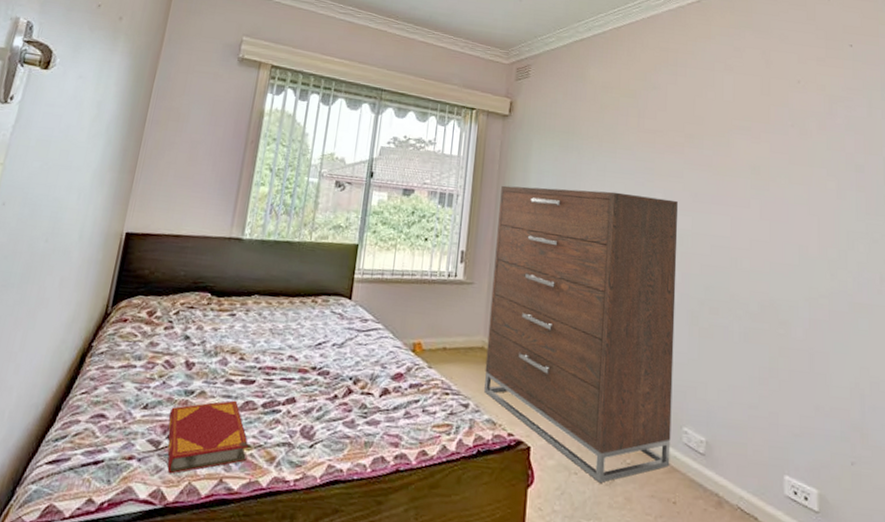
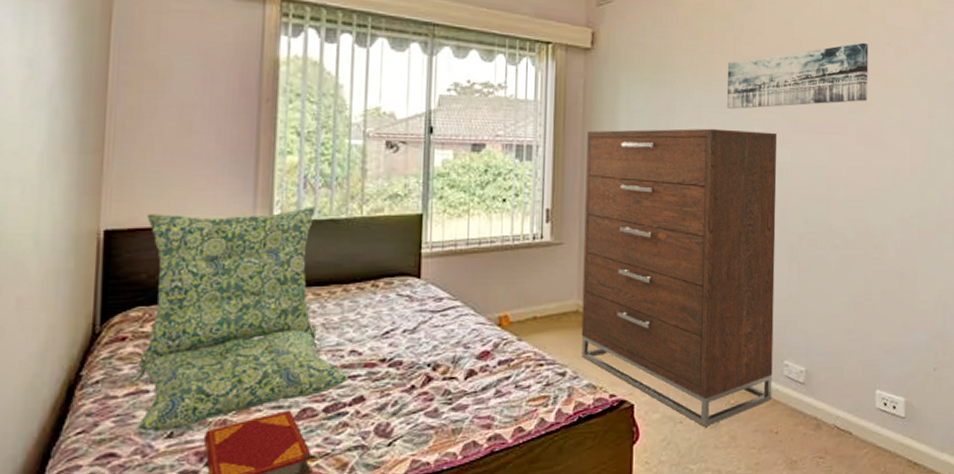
seat cushion: none [123,223,285,403] -> present [130,207,349,432]
wall art: none [630,122,771,178] -> present [727,42,869,109]

